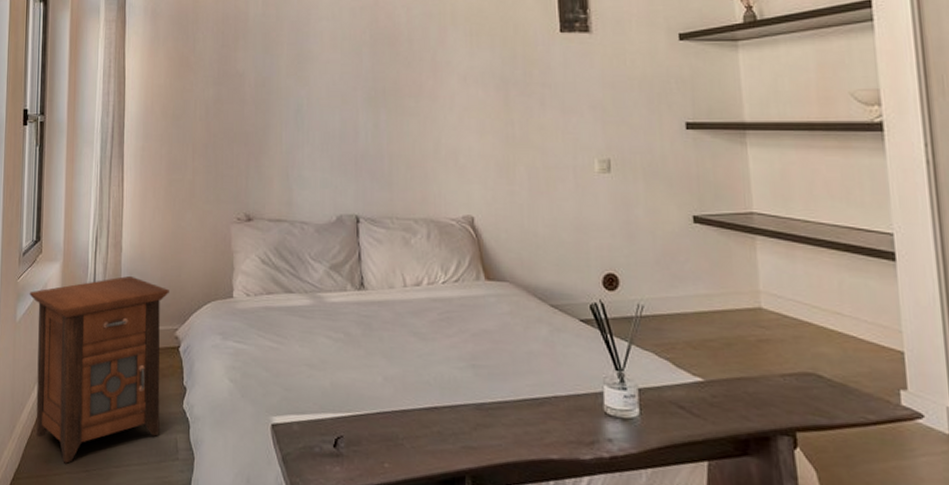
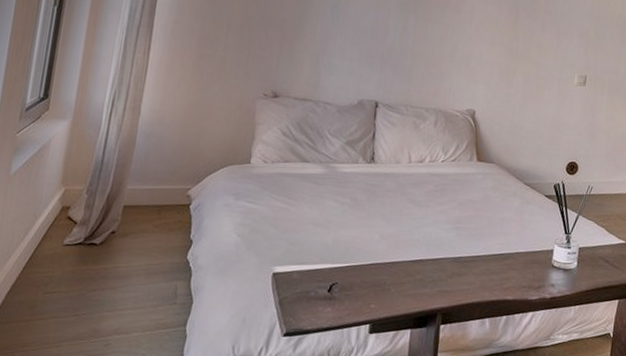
nightstand: present [29,275,169,464] -> none [20,137,186,309]

